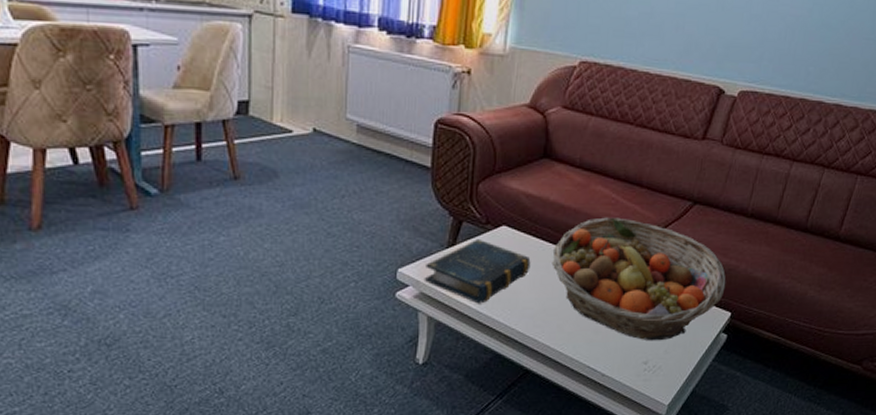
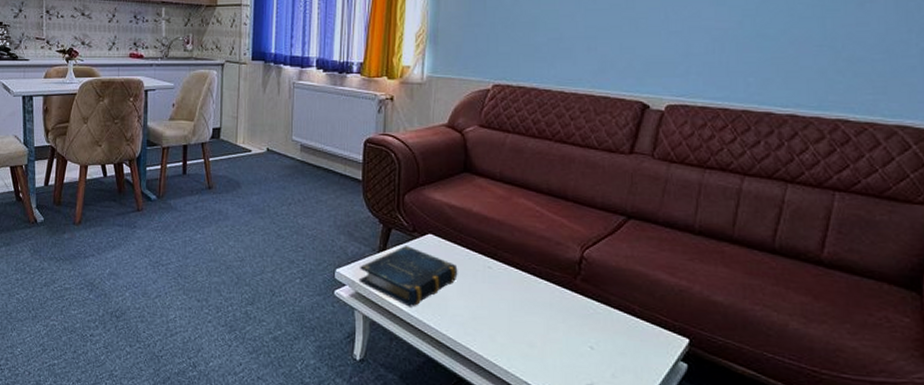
fruit basket: present [551,217,726,341] -> none [479,229,678,363]

